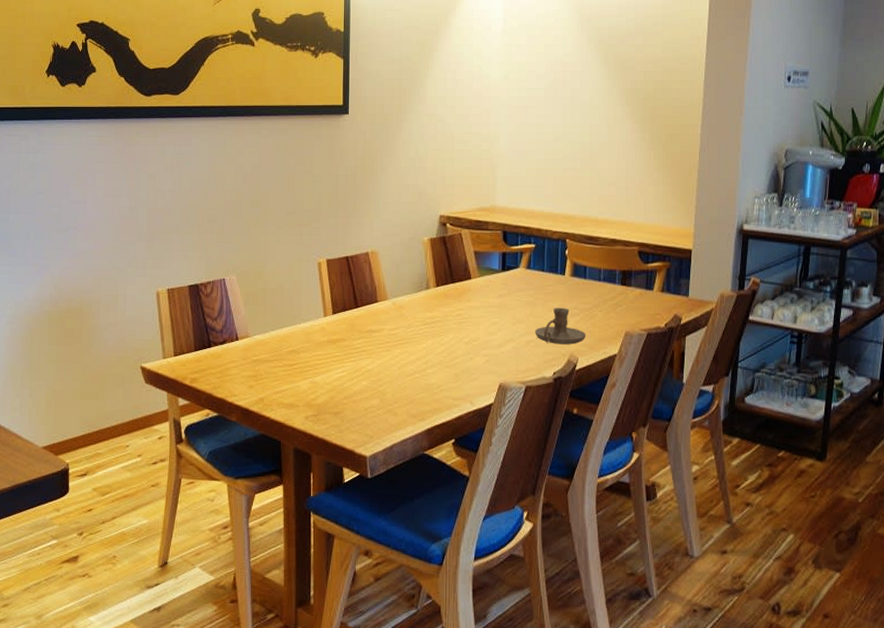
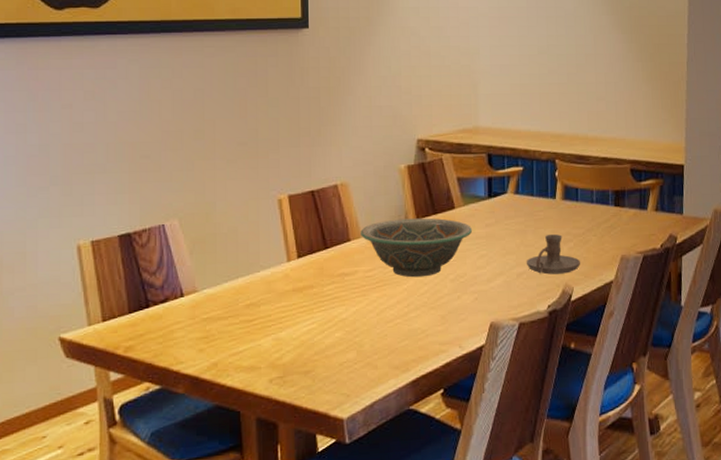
decorative bowl: none [387,285,487,338] -> present [360,218,473,278]

